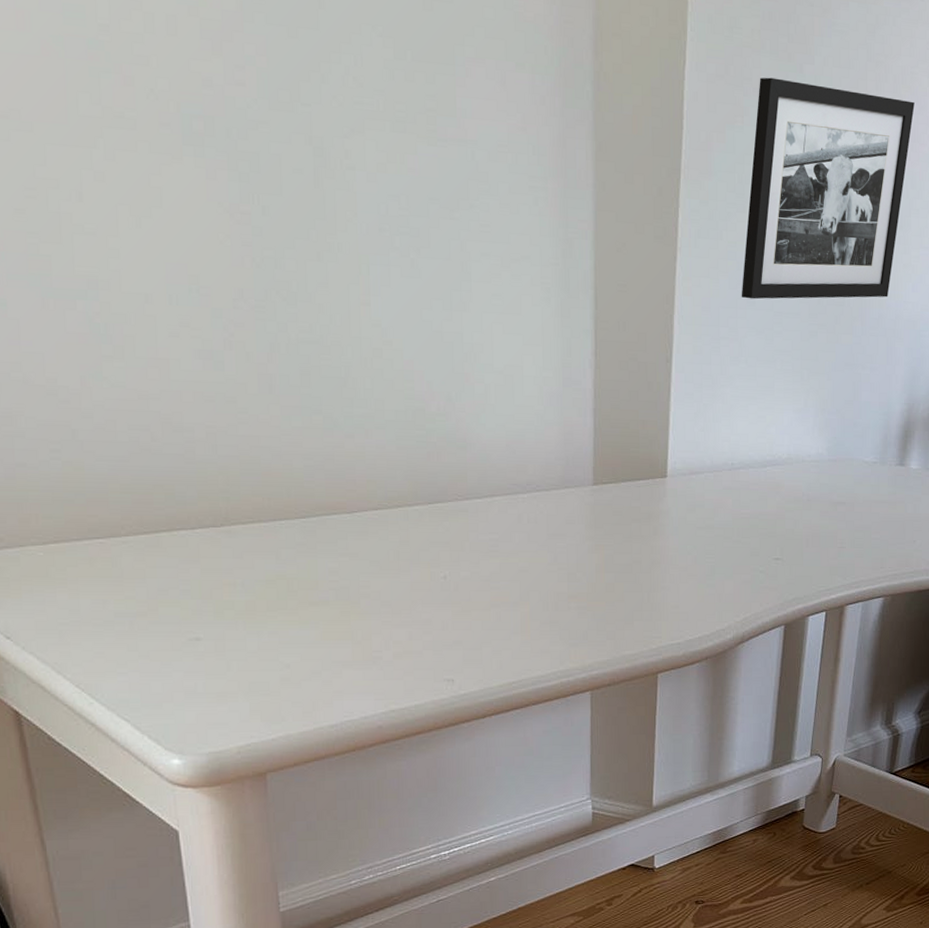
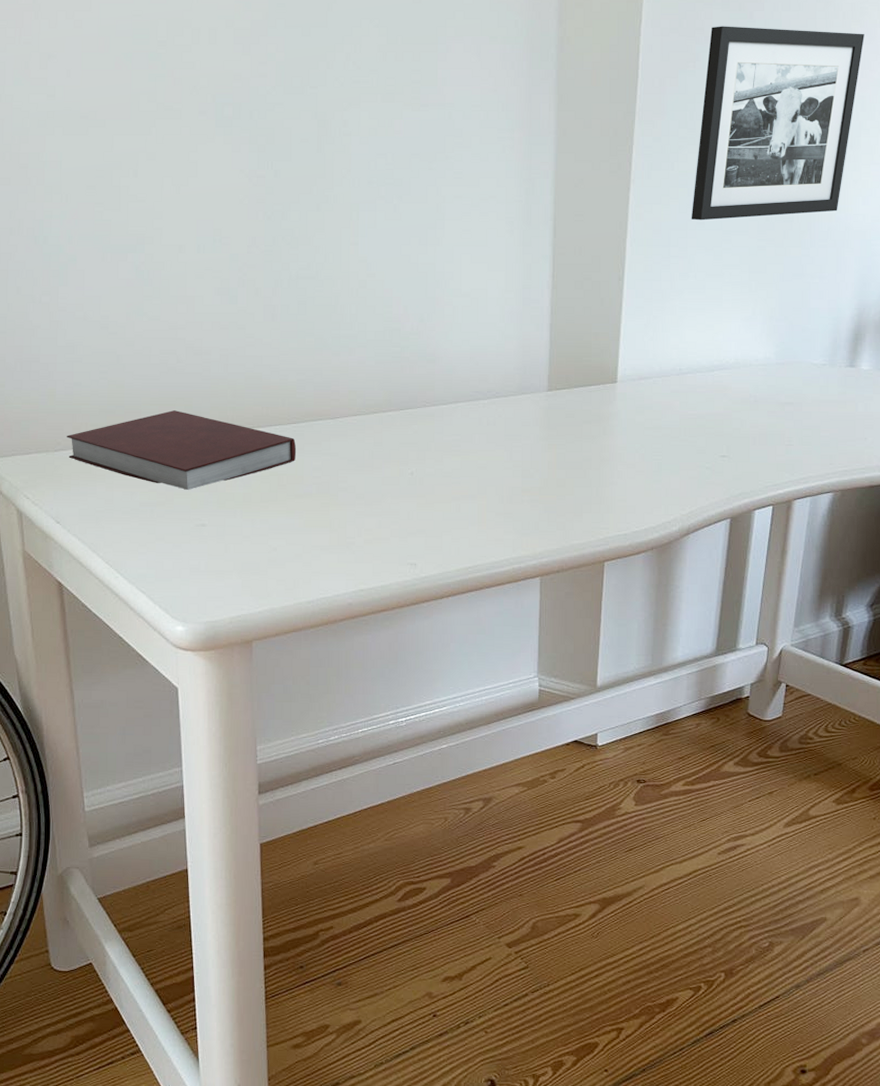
notebook: none [11,500,308,597] -> present [67,410,297,490]

